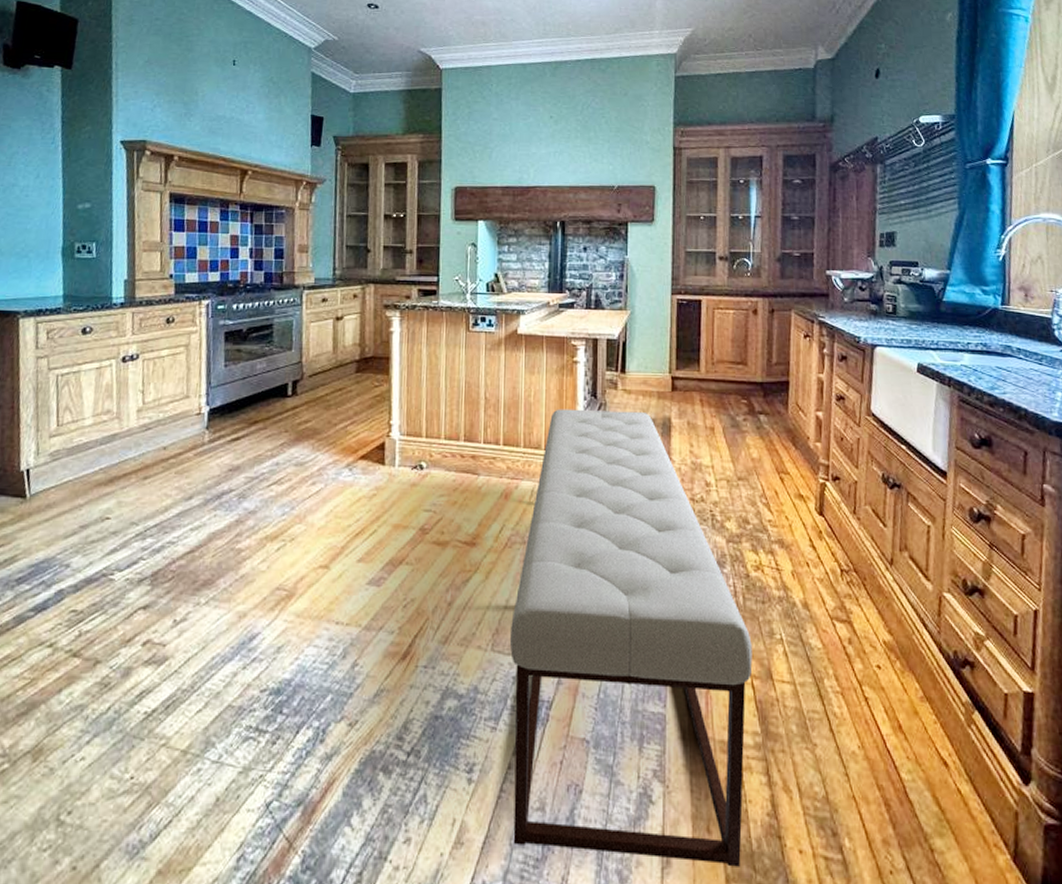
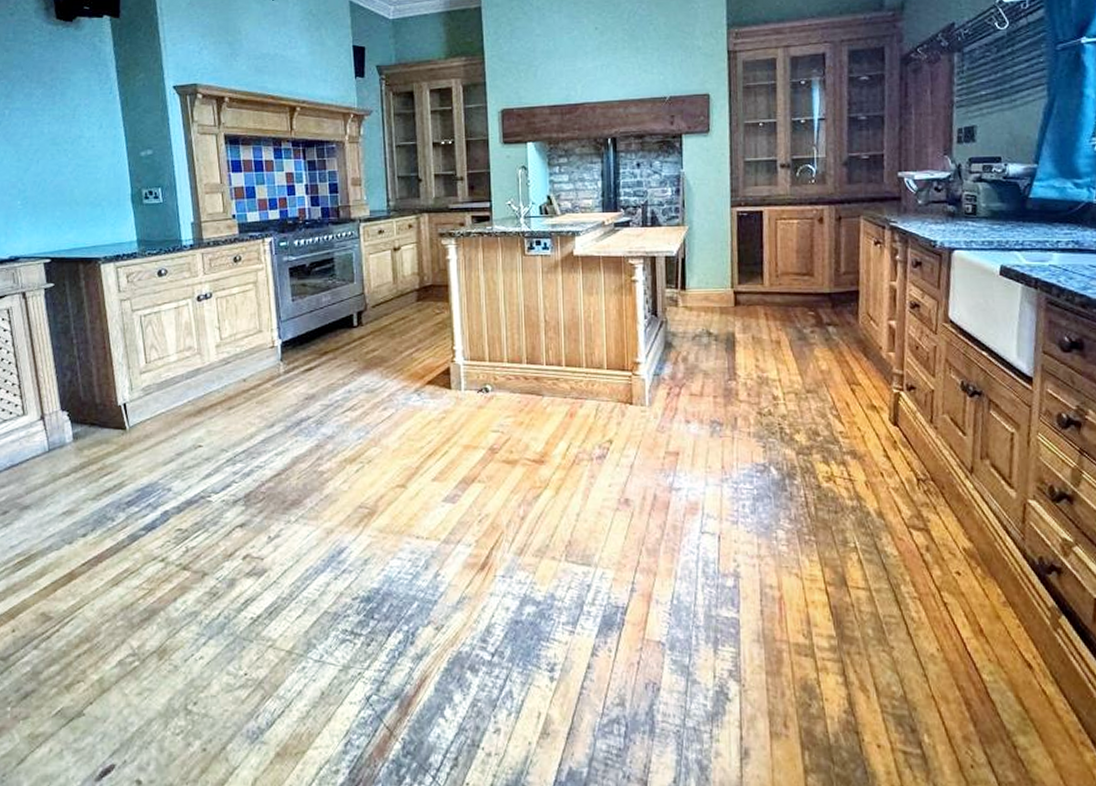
bench: present [509,409,753,867] -> none [582,328,826,759]

